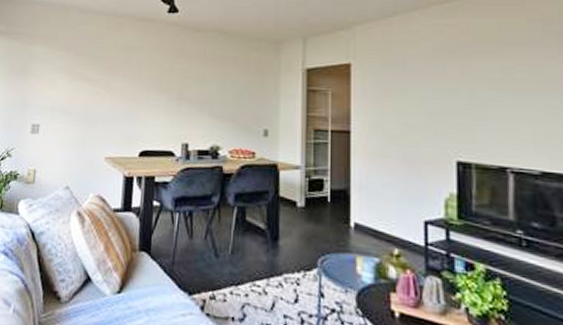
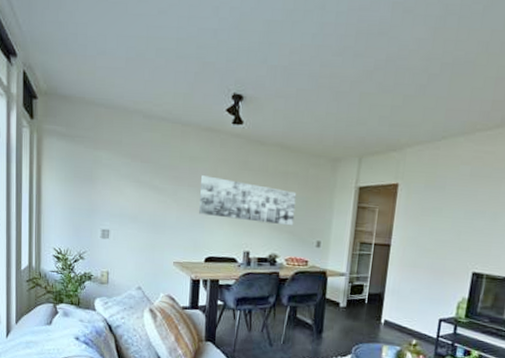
wall art: none [133,64,238,114] -> present [199,175,297,226]

